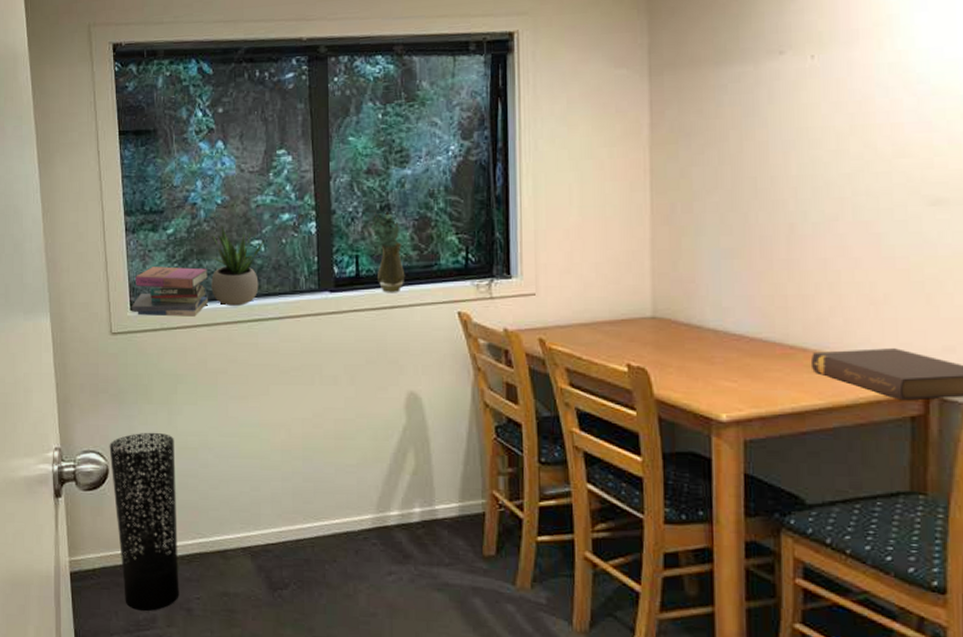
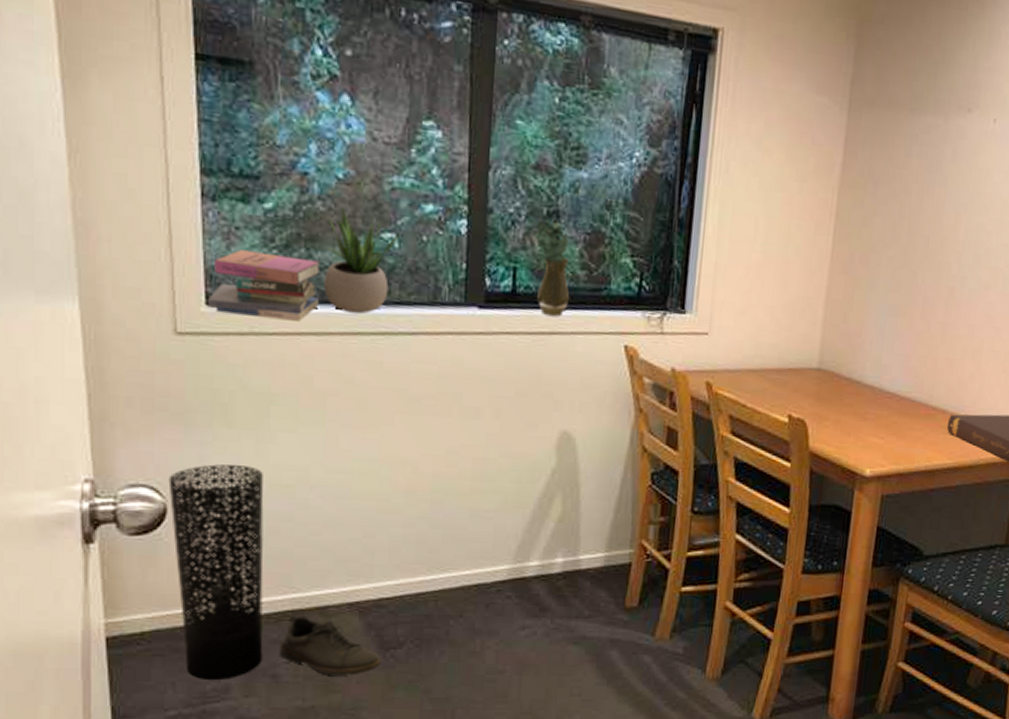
shoe: none [191,557,271,612] -> present [278,615,381,676]

